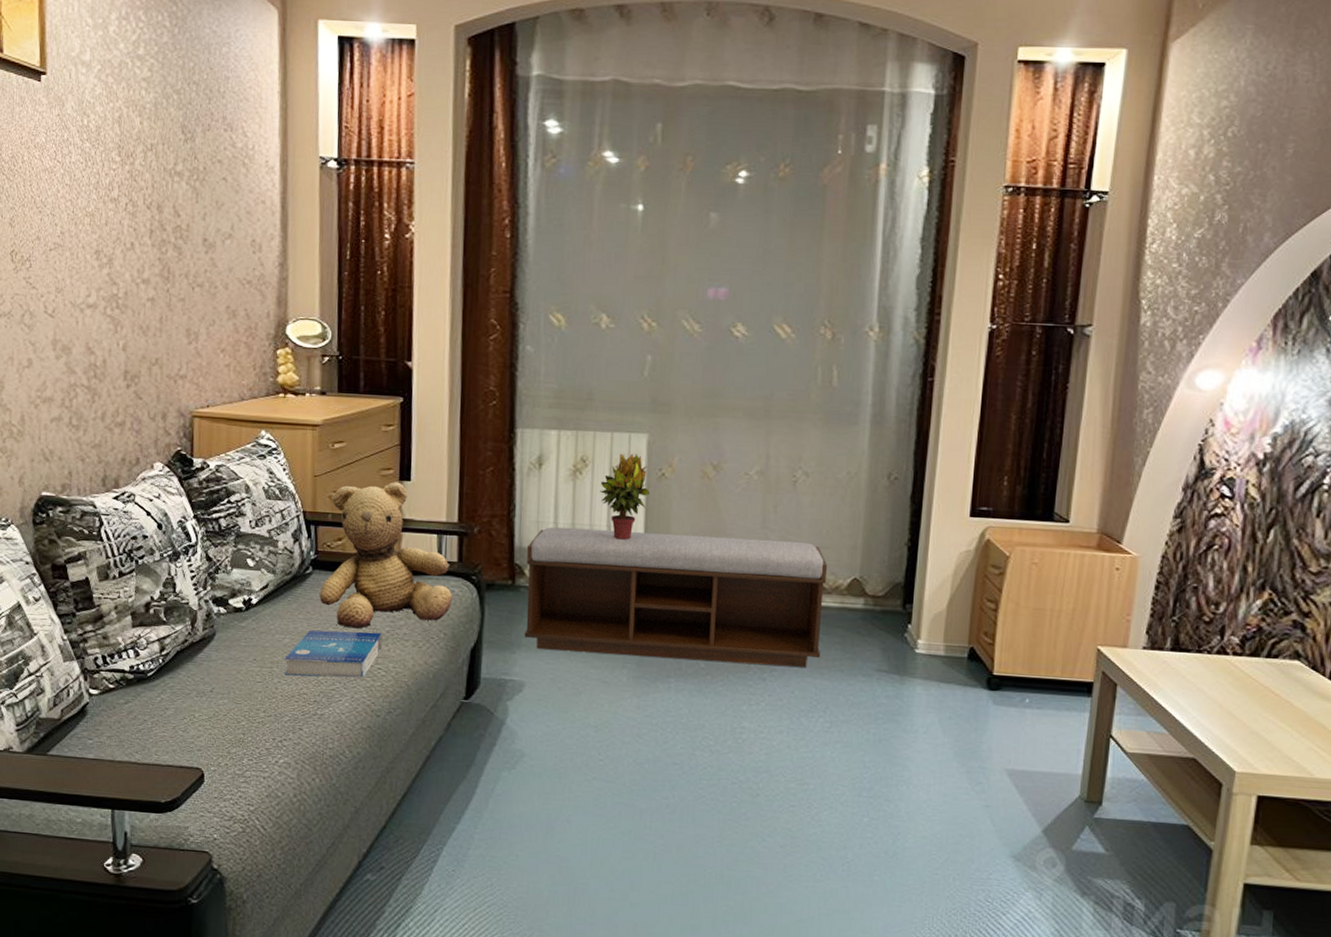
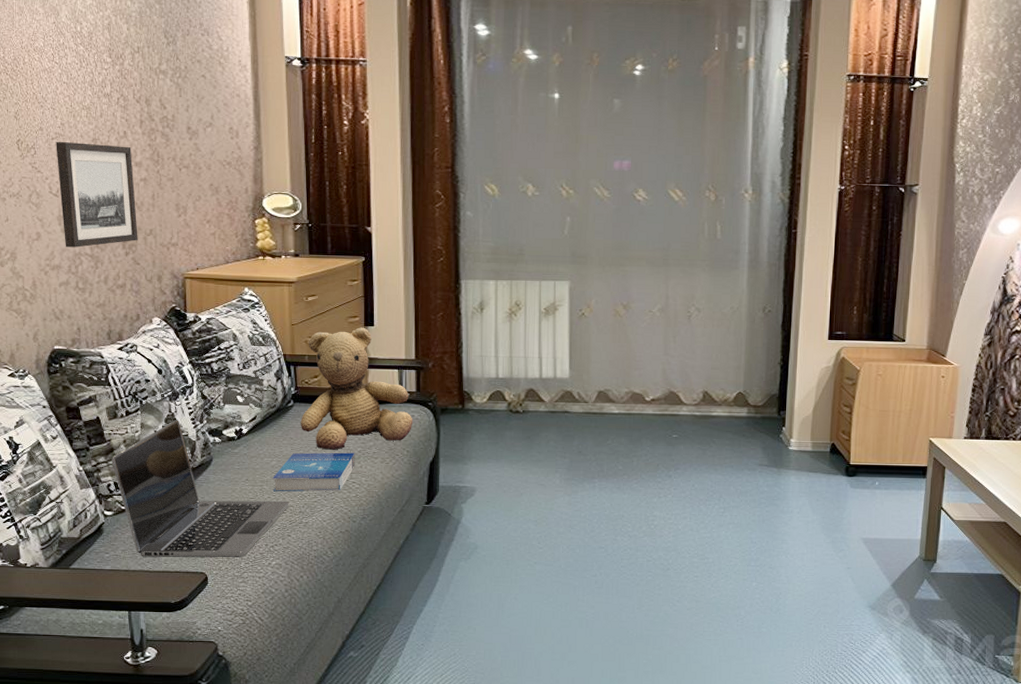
wall art: none [53,254,142,378] -> present [56,142,138,248]
laptop: none [100,584,303,752] -> present [112,420,290,557]
bench: present [524,526,828,667] -> none [474,359,718,465]
potted plant: present [600,453,651,540] -> none [532,297,573,368]

